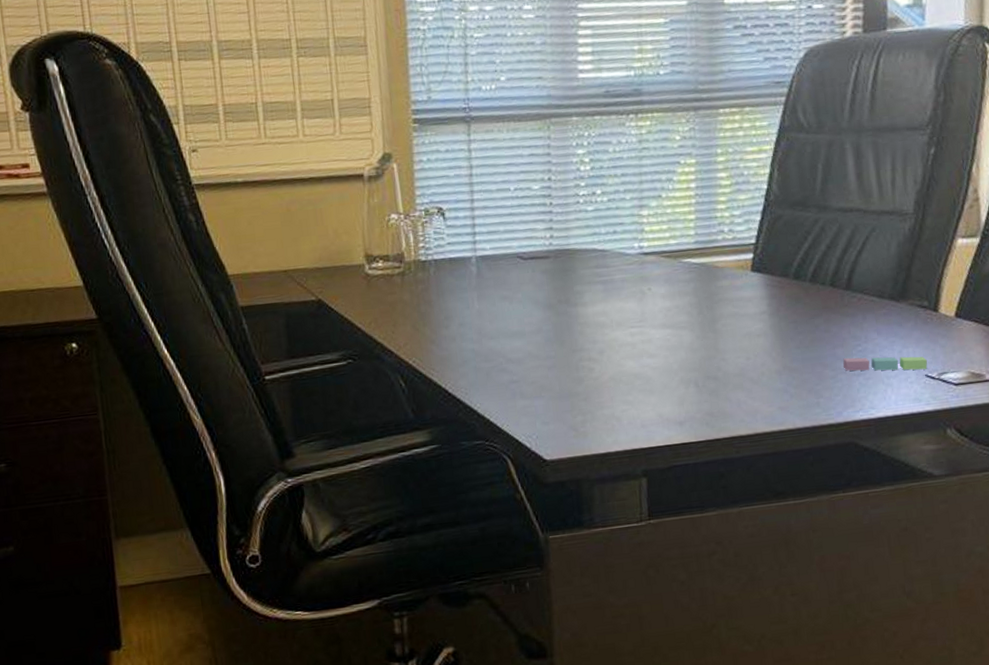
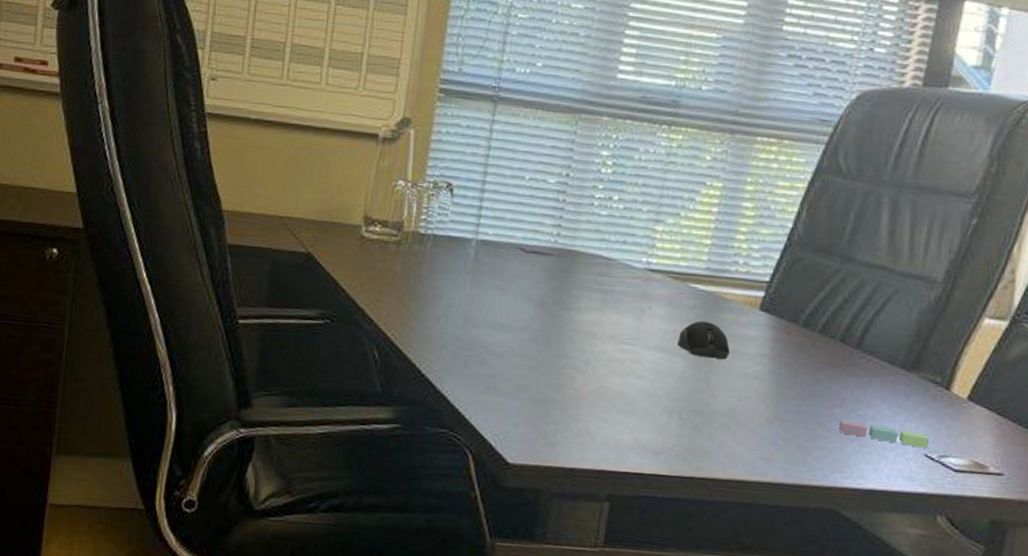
computer mouse: none [681,291,731,326] -> present [677,320,730,360]

